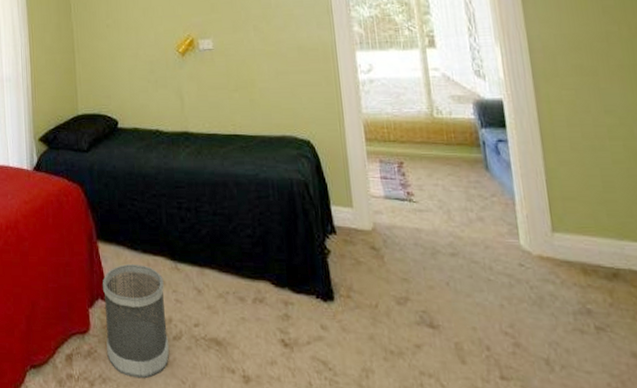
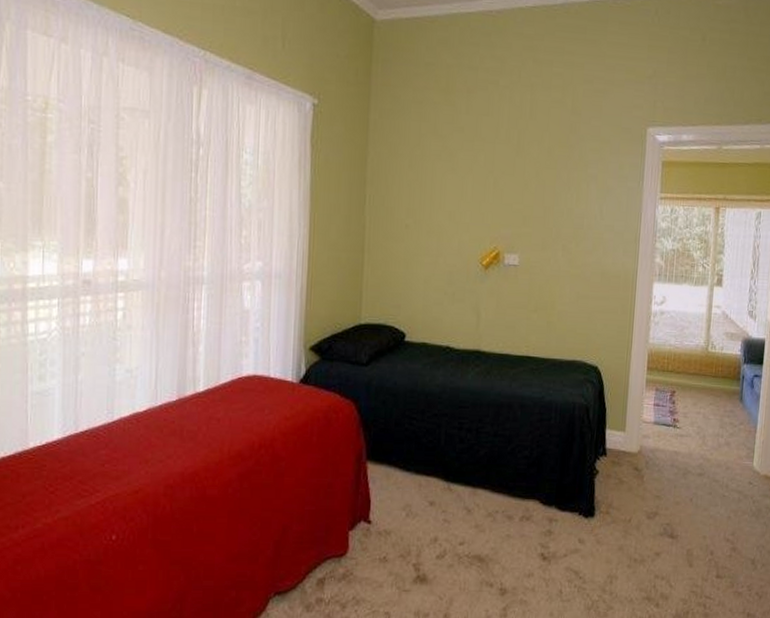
wastebasket: present [103,264,170,379] -> none [364,485,434,598]

